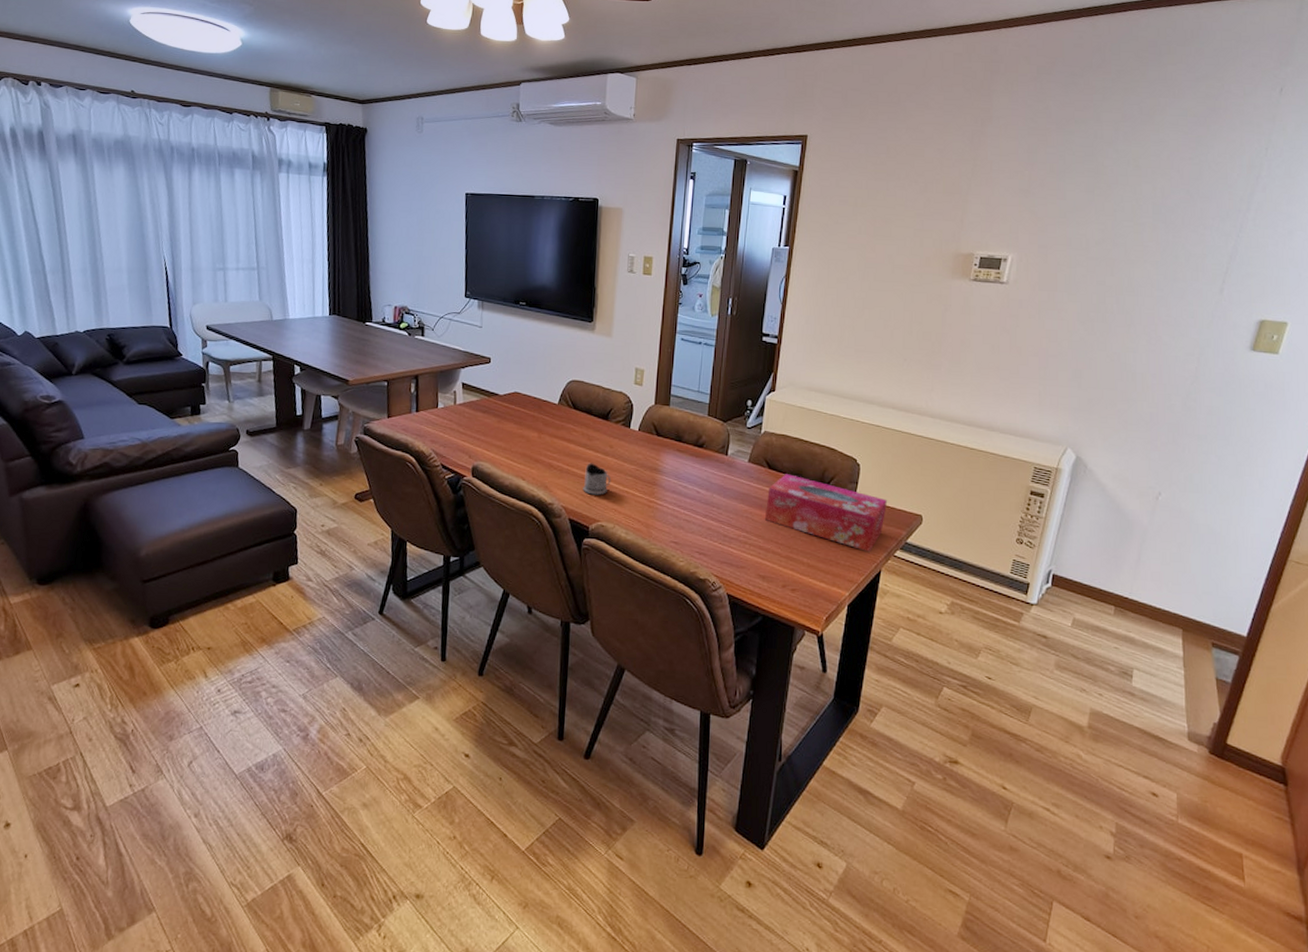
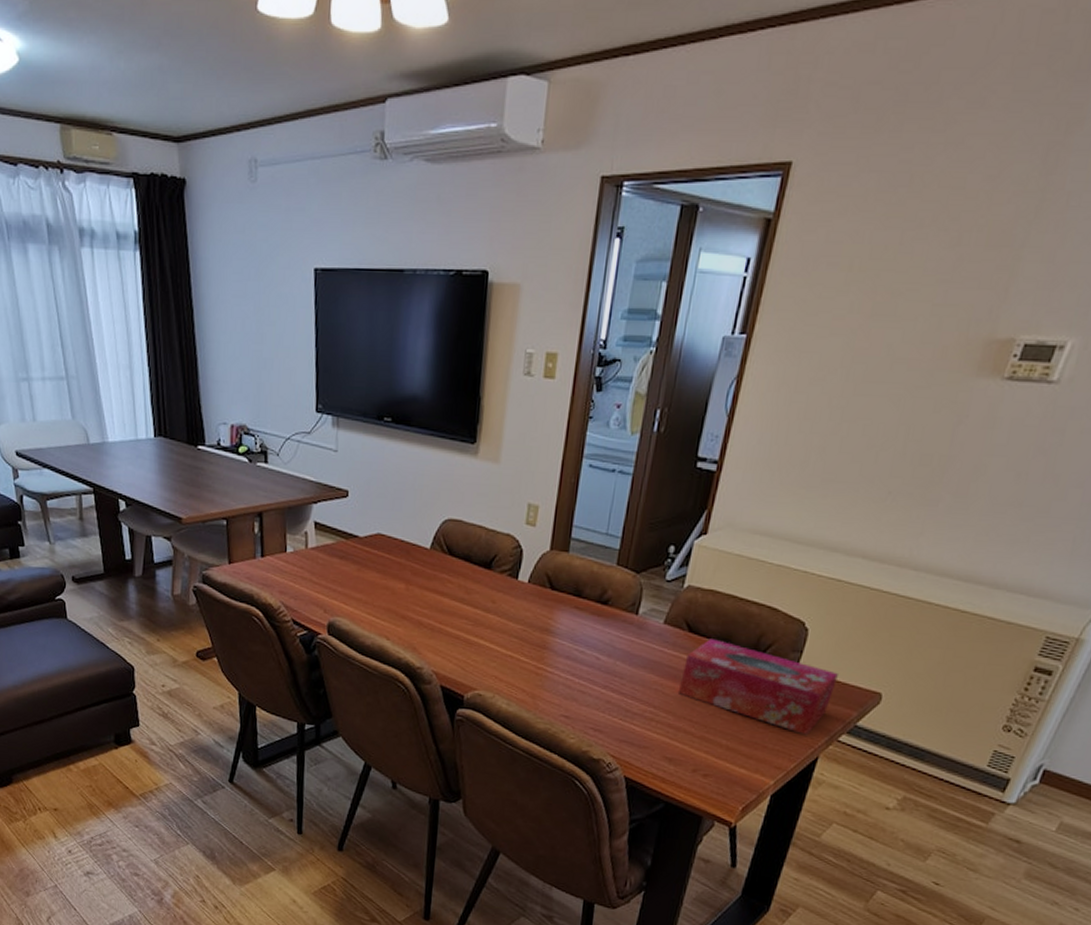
tea glass holder: present [583,463,611,495] -> none [458,621,493,660]

